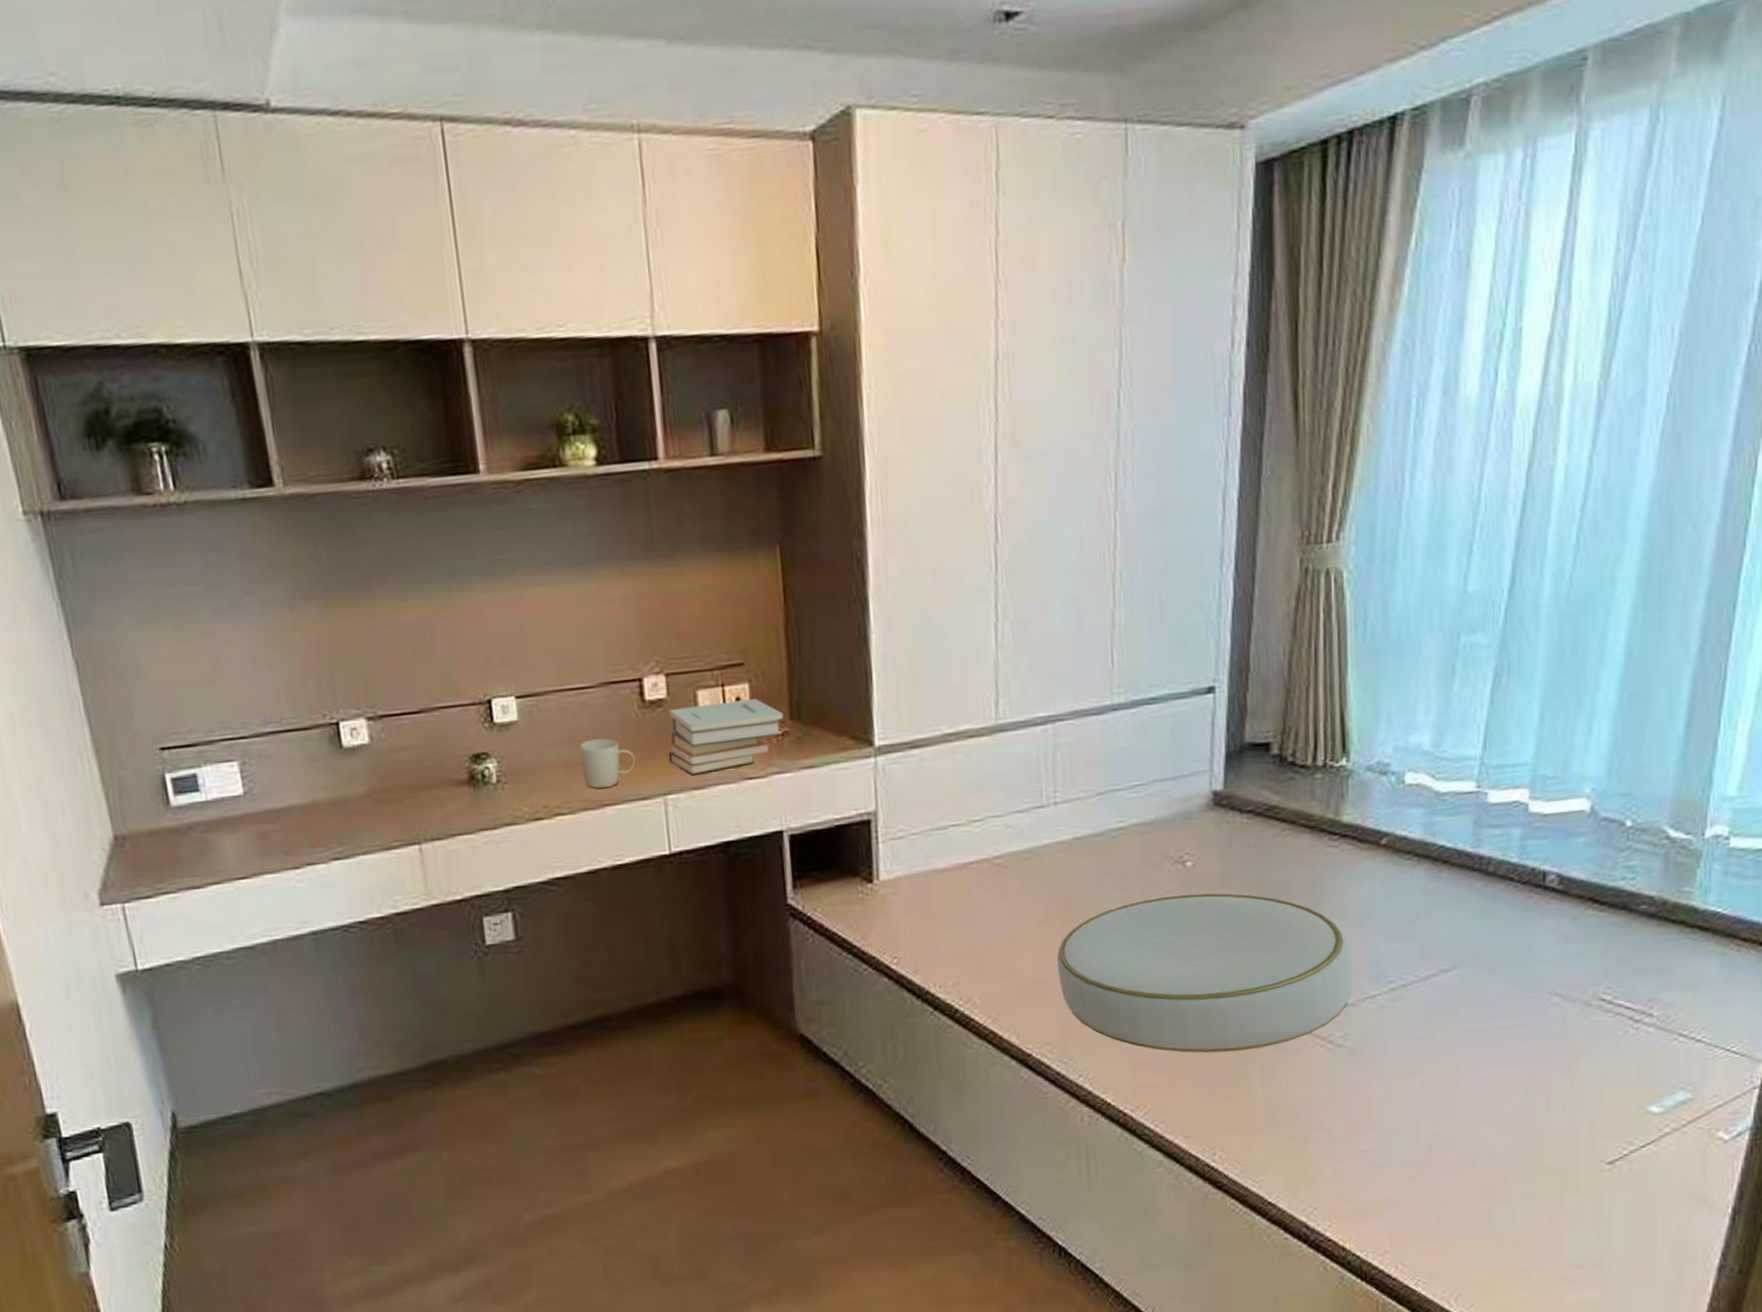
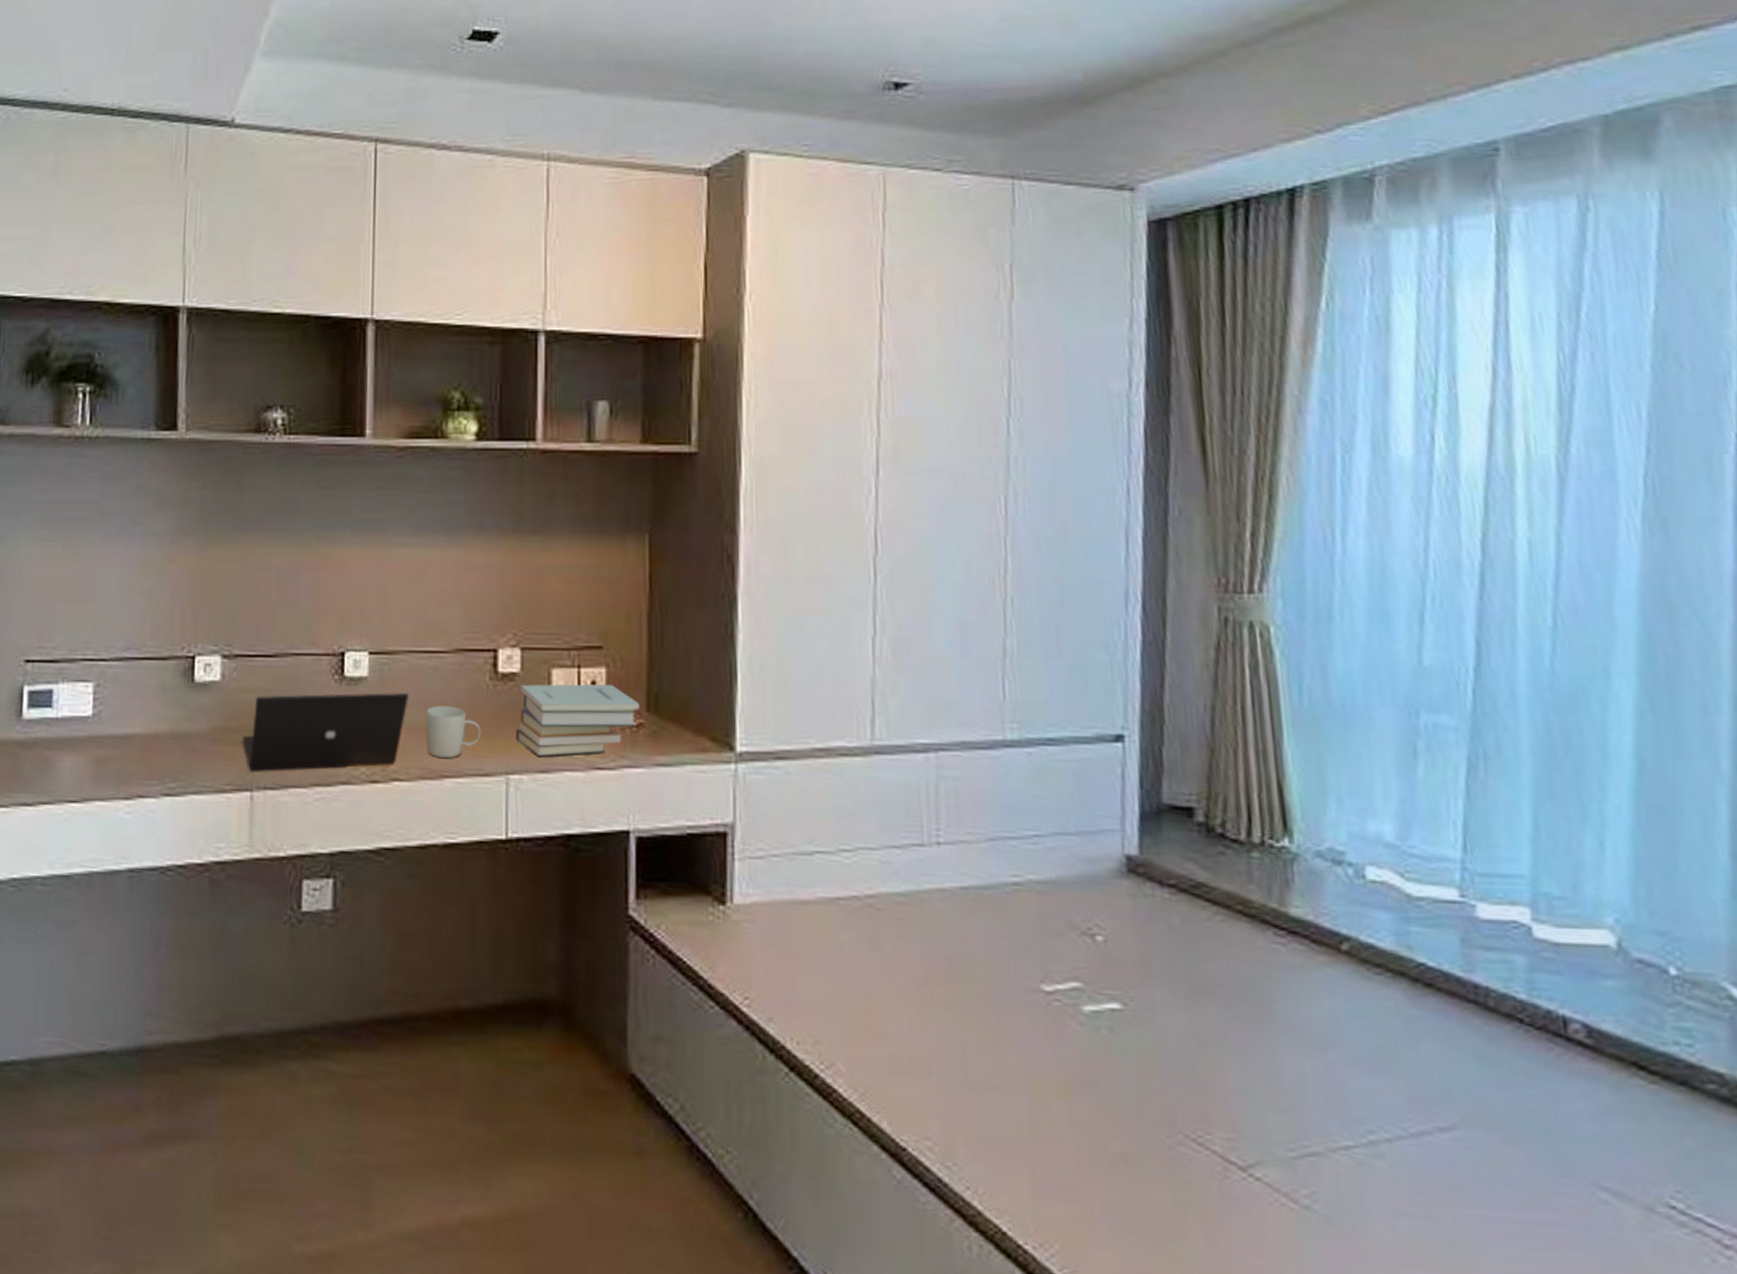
laptop: none [401,732,562,825] -> present [242,693,409,771]
cushion: present [1056,893,1353,1054] -> none [938,974,1320,1193]

